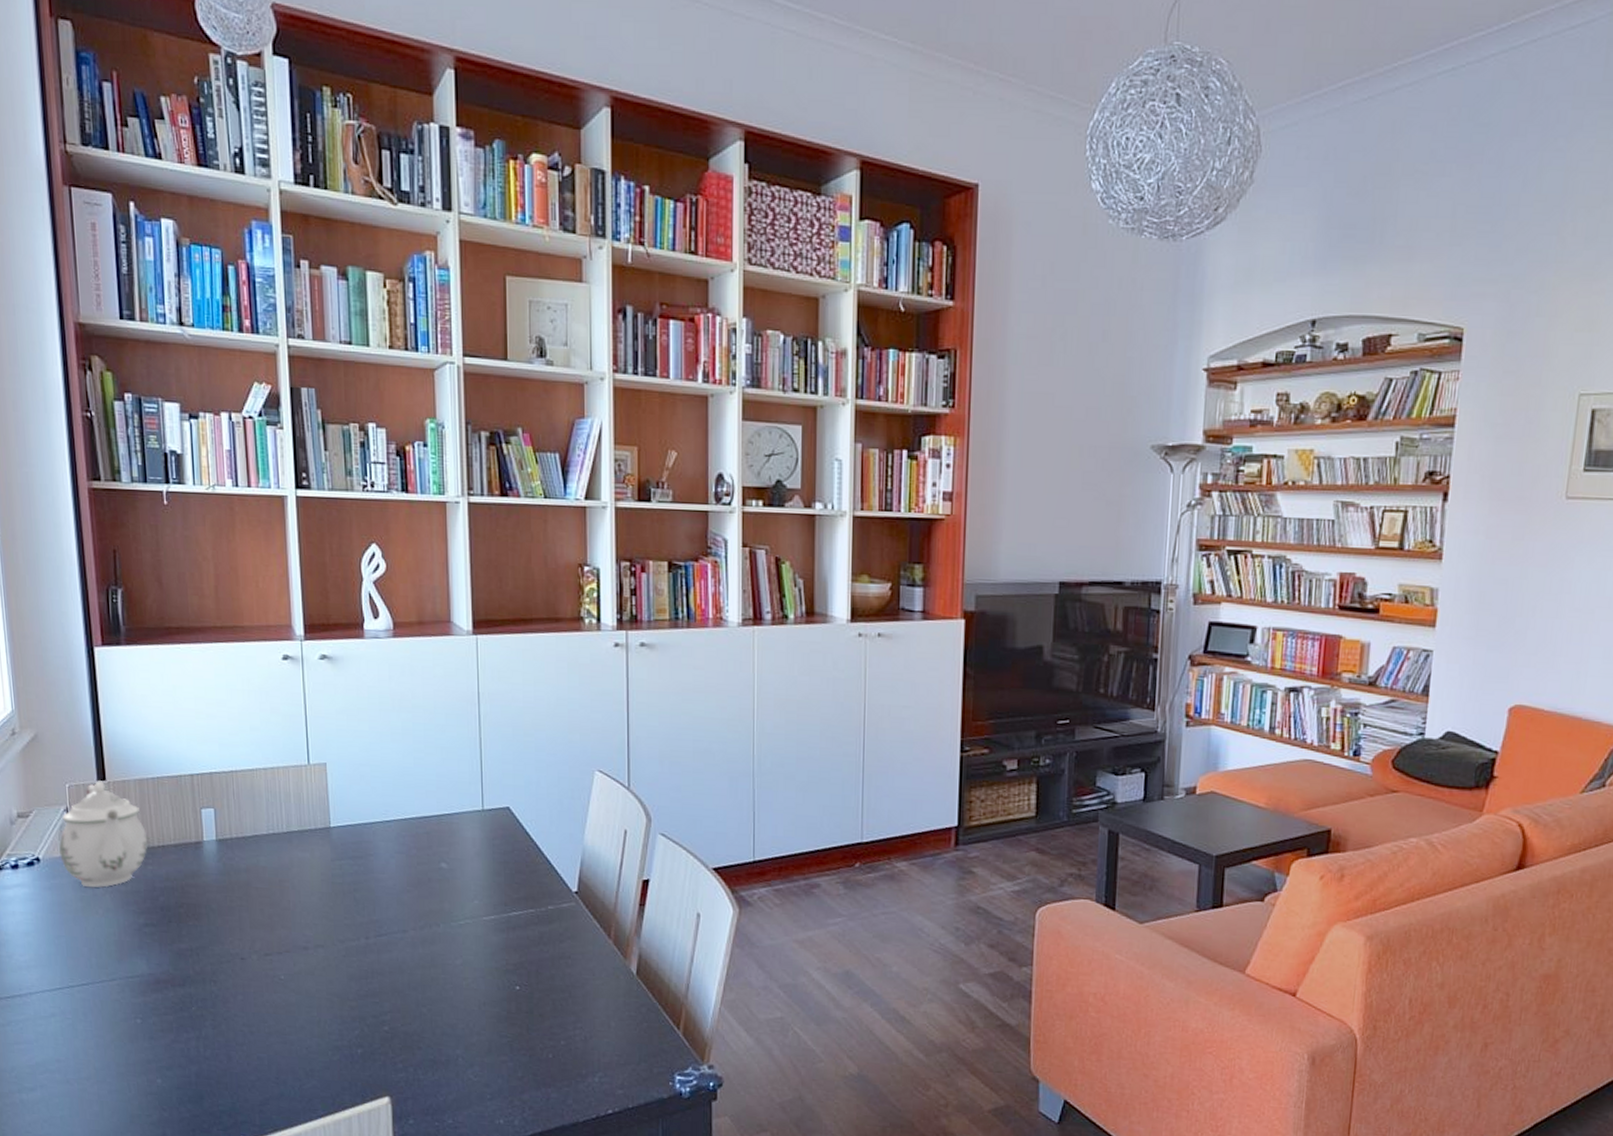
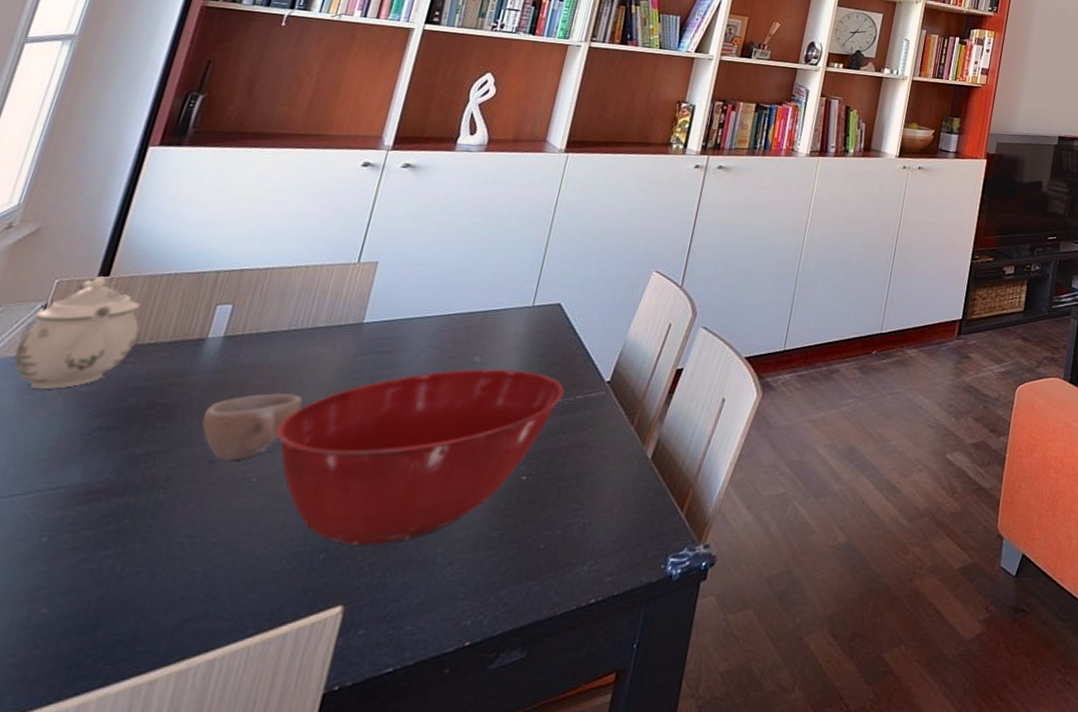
cup: none [224,895,301,959] -> present [202,392,303,460]
mixing bowl: none [288,875,536,1045] -> present [276,369,564,546]

